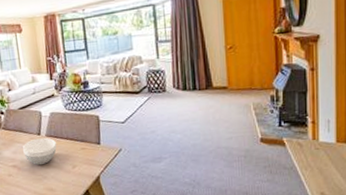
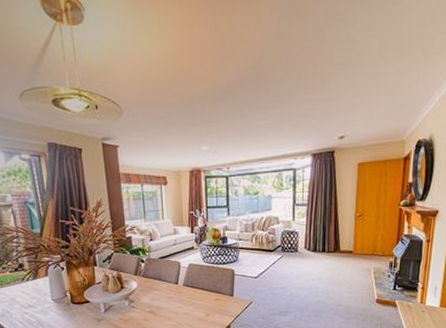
bowl: present [22,137,57,165] -> none [159,287,192,312]

